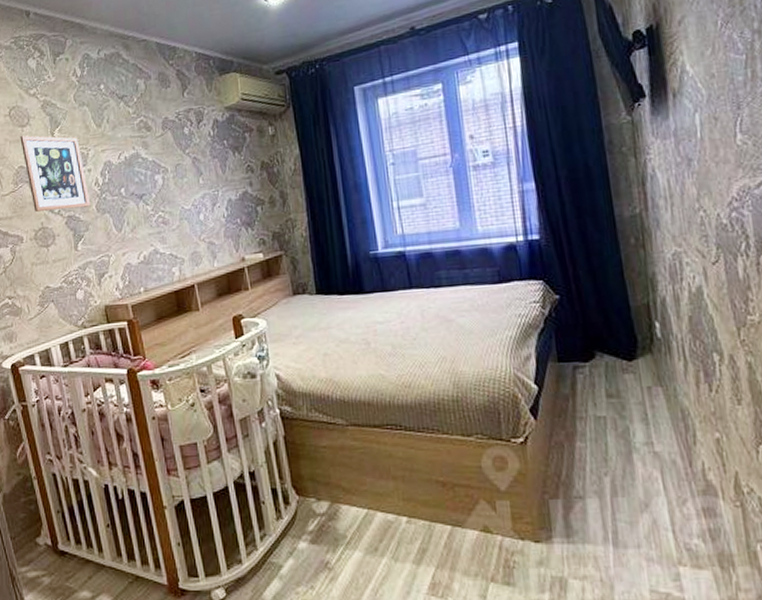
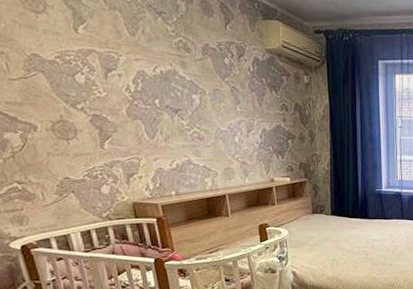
picture frame: present [20,135,91,212] -> none [33,22,121,110]

